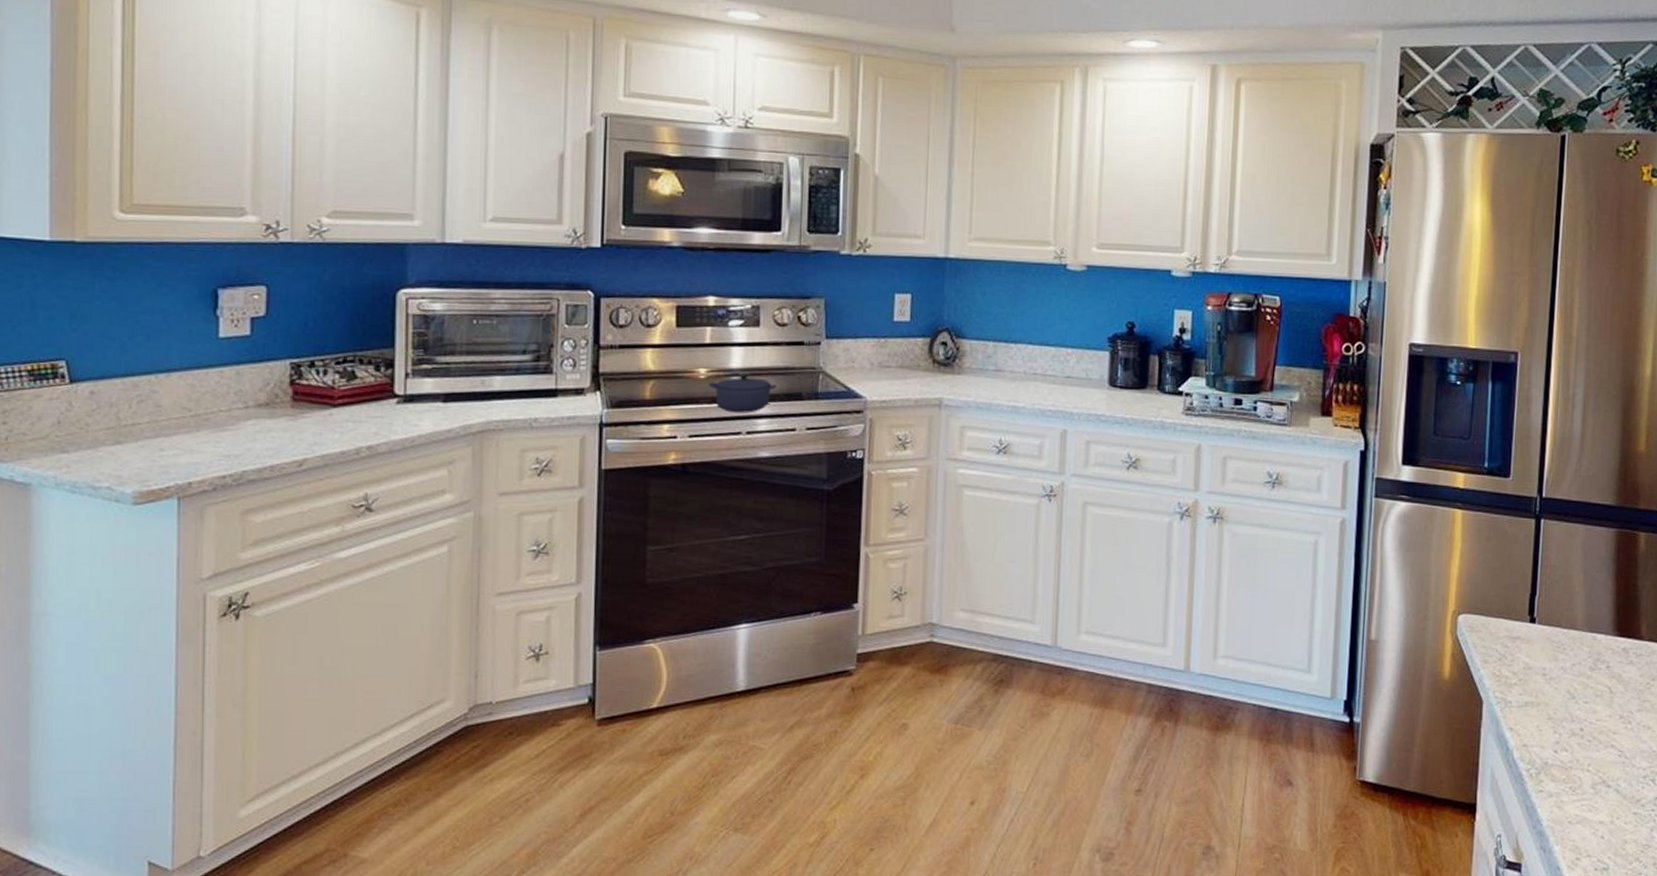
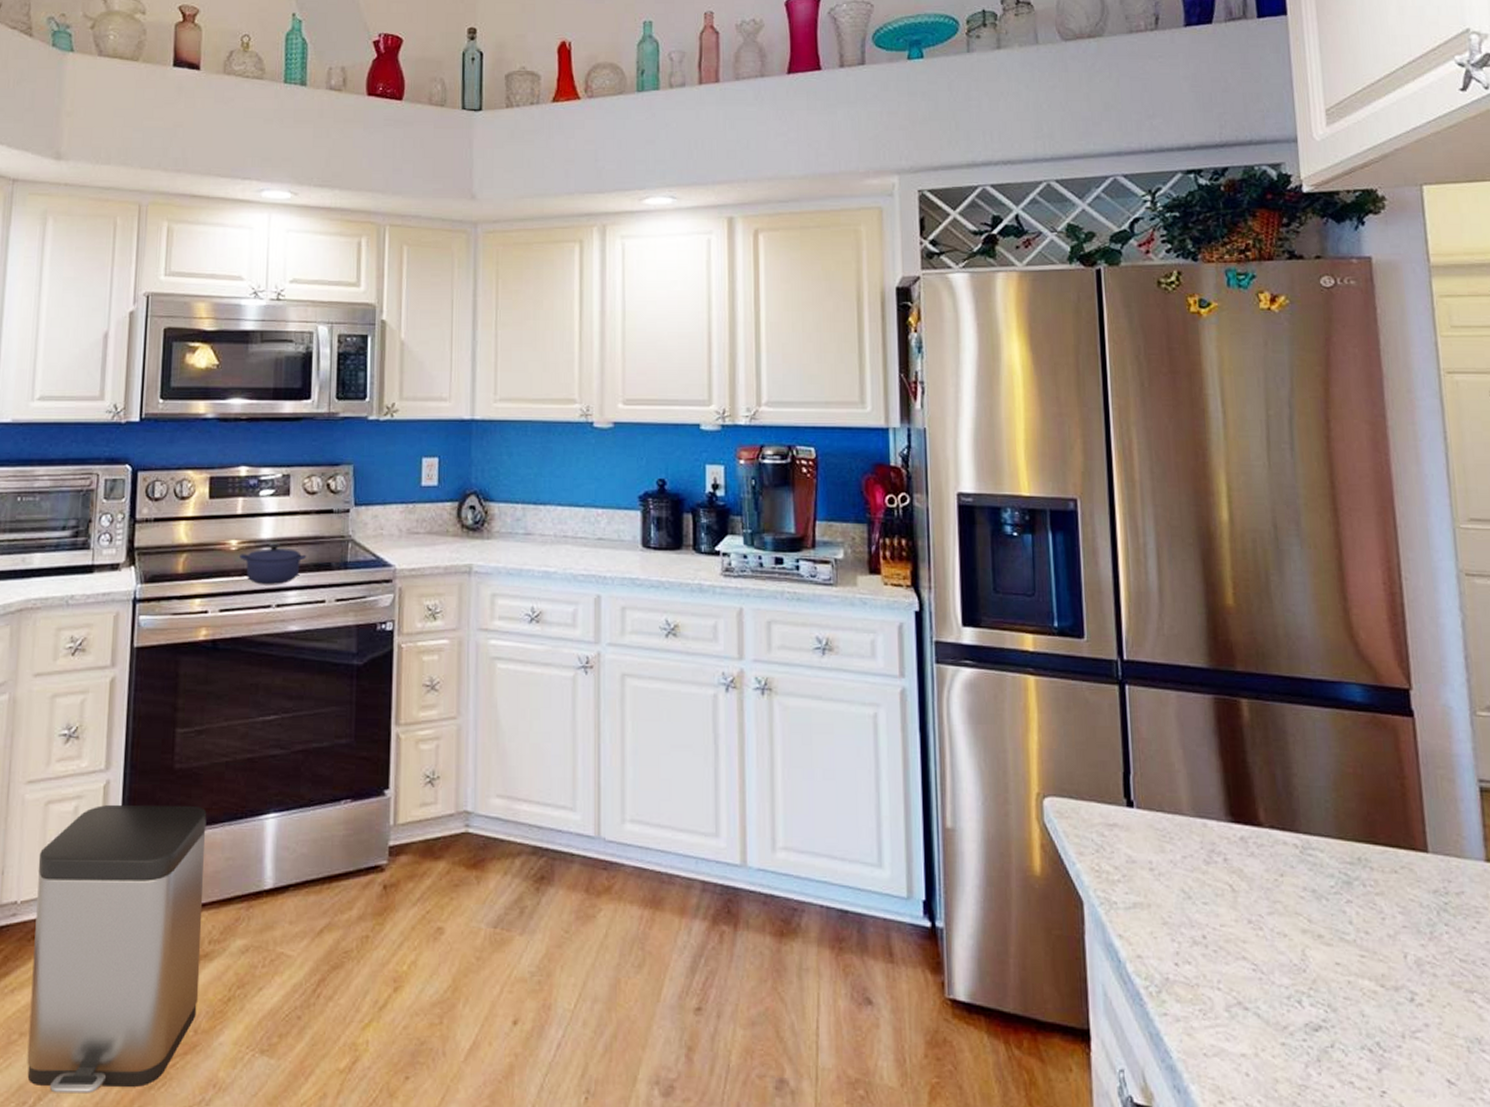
pedal bin: none [509,615,679,867] -> present [27,804,207,1094]

